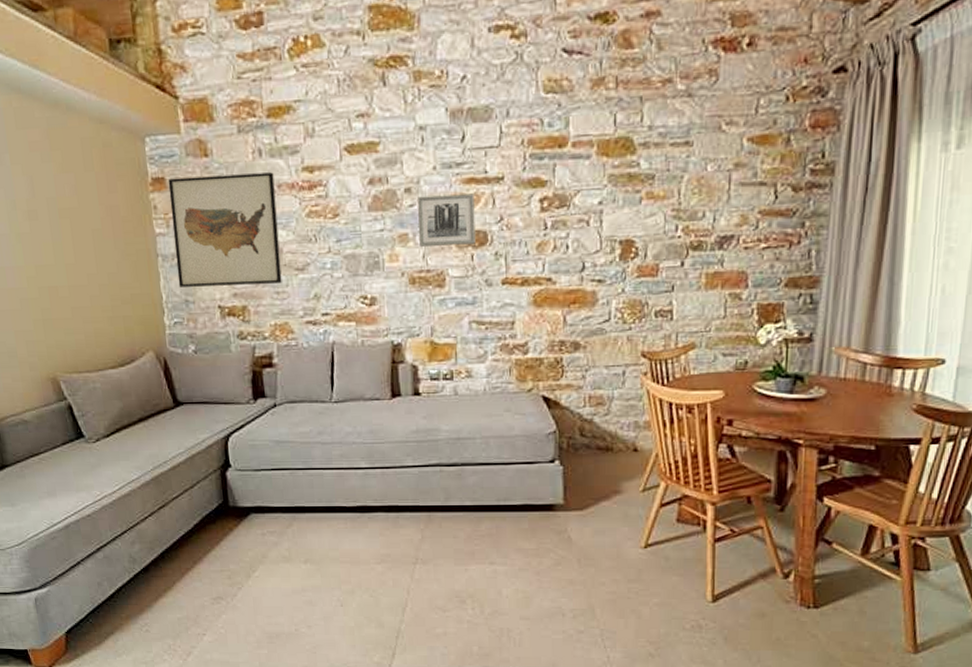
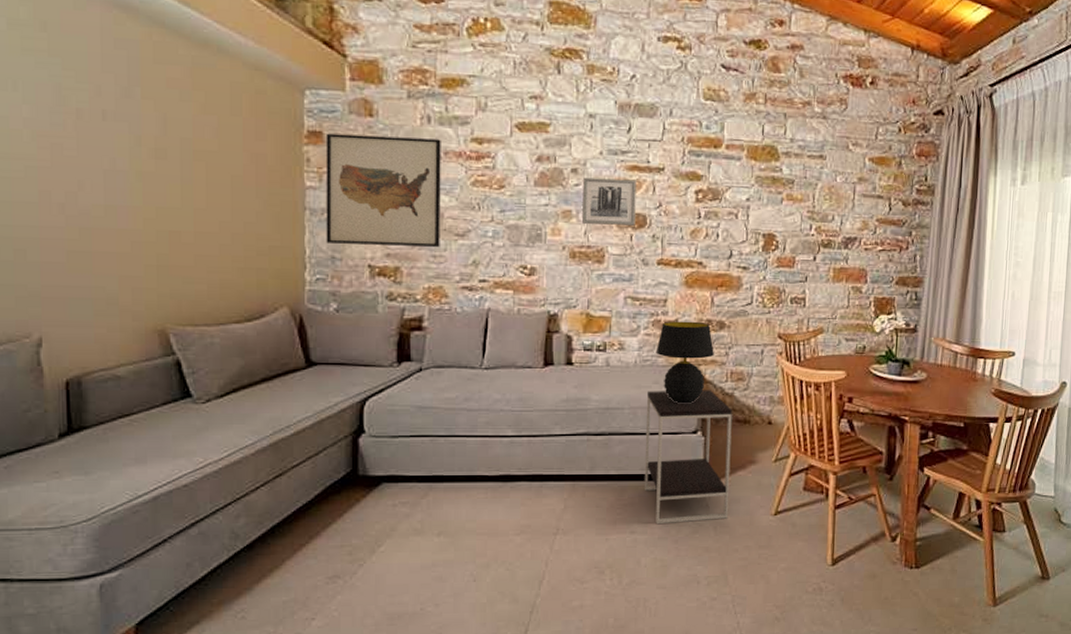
side table: none [499,416,593,556] -> present [644,390,732,525]
table lamp: none [505,343,569,432] -> present [655,321,714,404]

